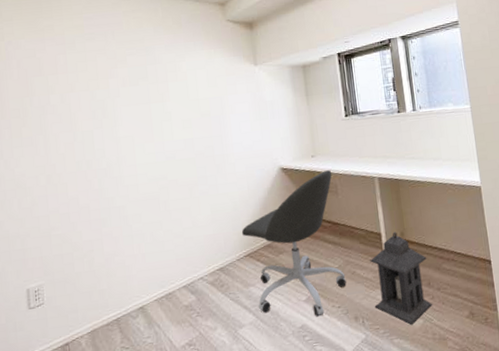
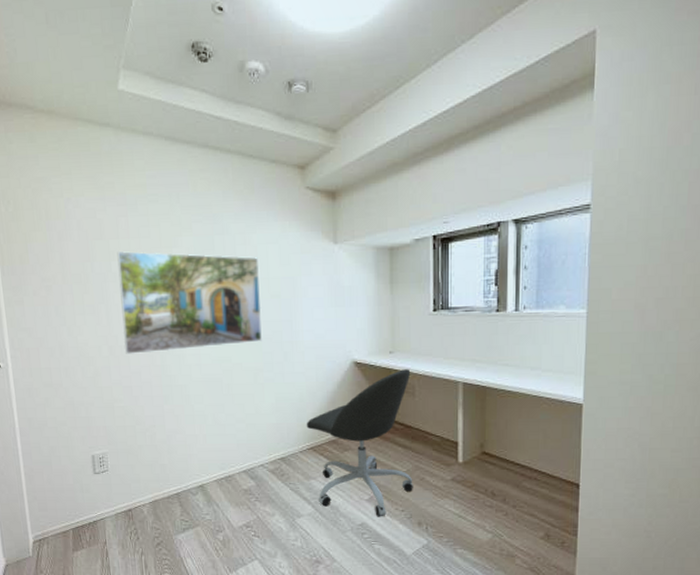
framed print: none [55,82,195,181] -> present [117,251,262,354]
lantern: present [370,232,433,326] -> none [440,443,507,538]

